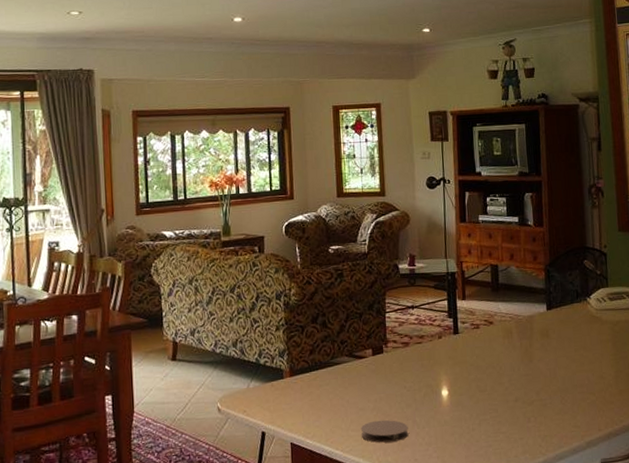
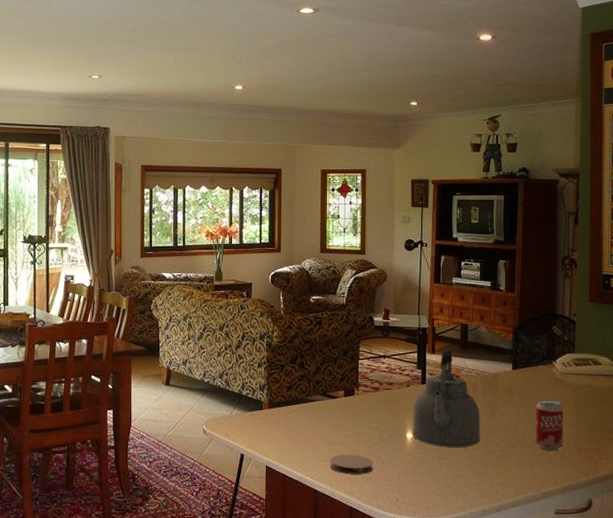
kettle: none [447,293,519,402] -> present [413,349,480,447]
beverage can: none [573,338,604,396] -> present [535,399,564,452]

